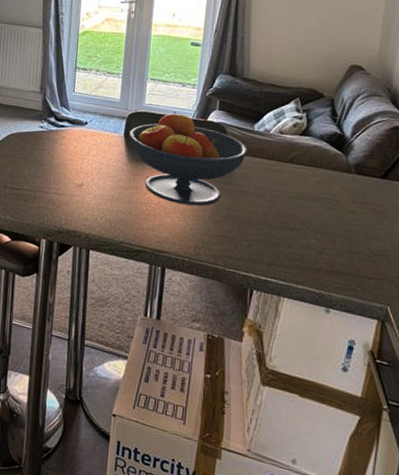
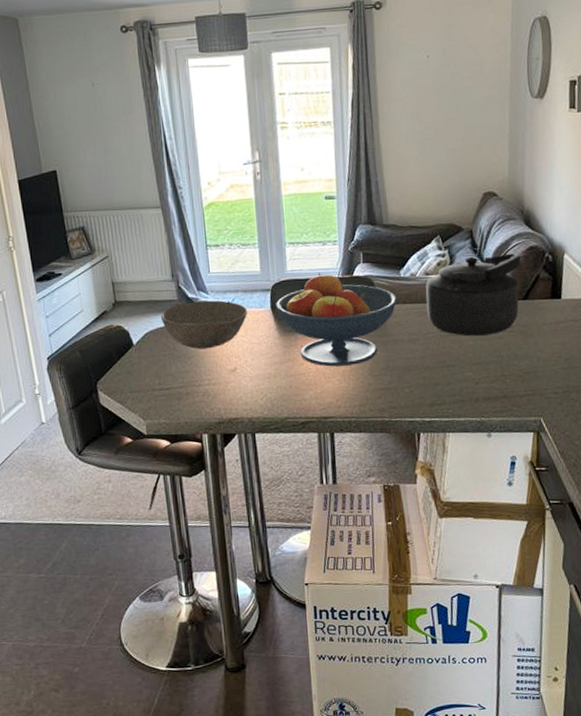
bowl: none [24,115,103,161] -> present [160,300,248,350]
kettle: none [276,124,383,207] -> present [426,253,521,336]

